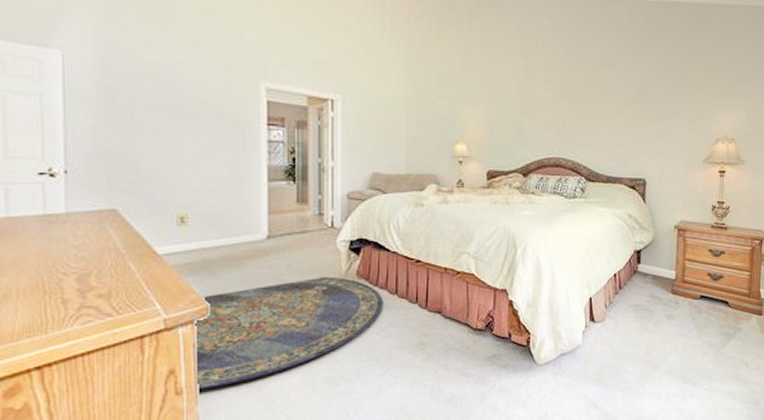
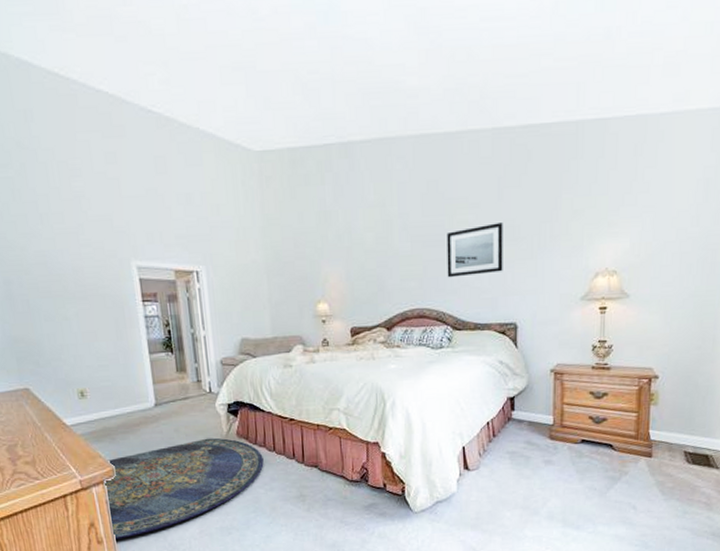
wall art: none [584,84,637,131] -> present [447,222,503,278]

